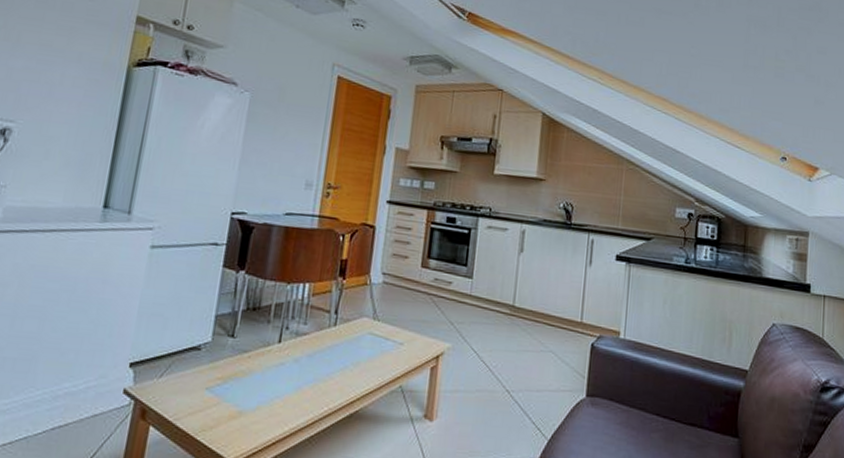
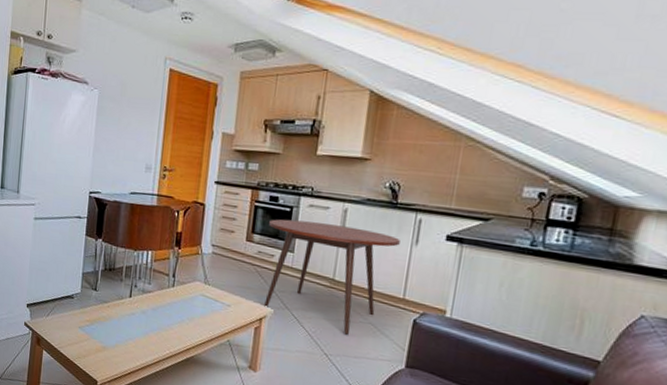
dining table: none [441,242,576,366] -> present [264,219,400,335]

